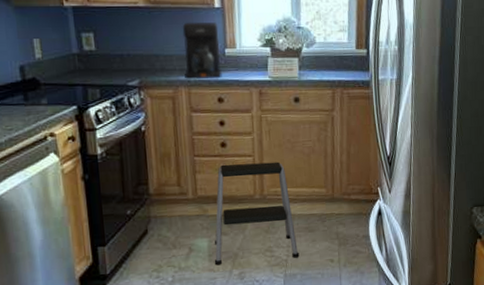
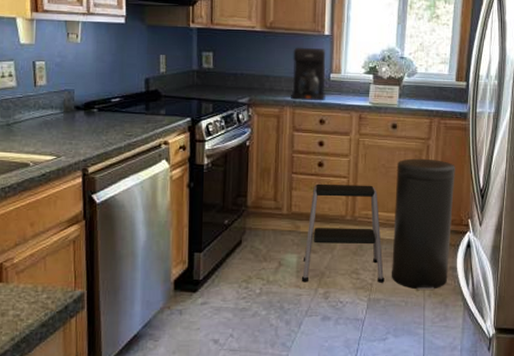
pedal bin: none [302,130,362,262] -> present [392,158,455,291]

